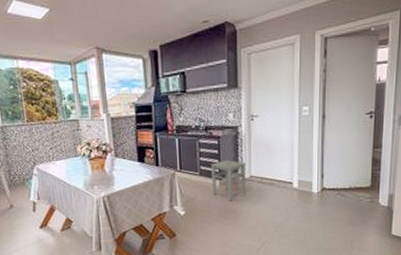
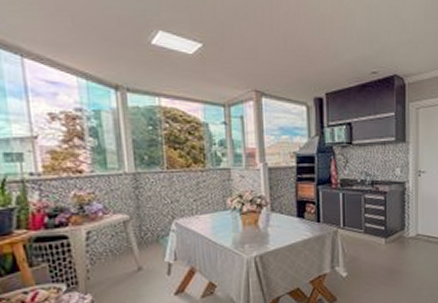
stool: present [210,160,247,202] -> none [376,217,413,262]

